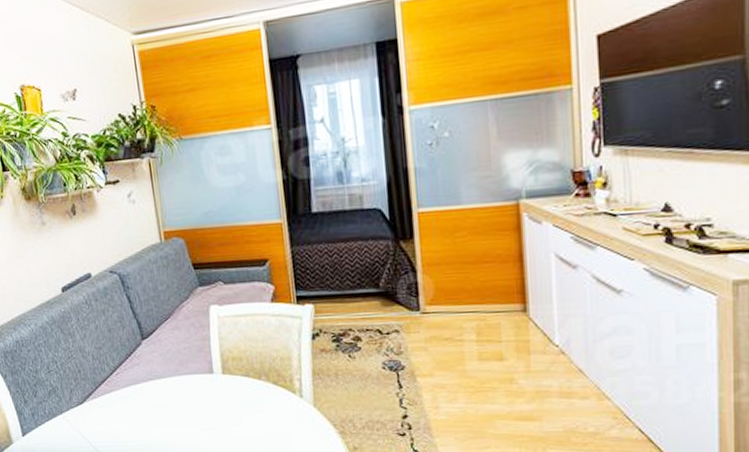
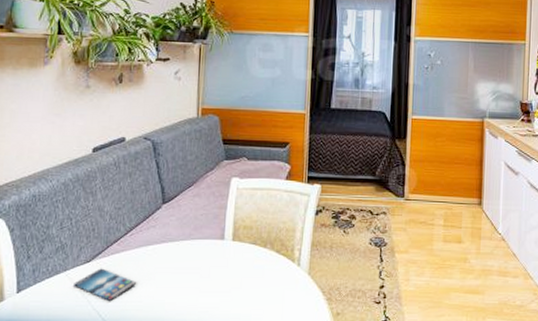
smartphone: none [72,409,132,441] -> present [74,268,137,301]

